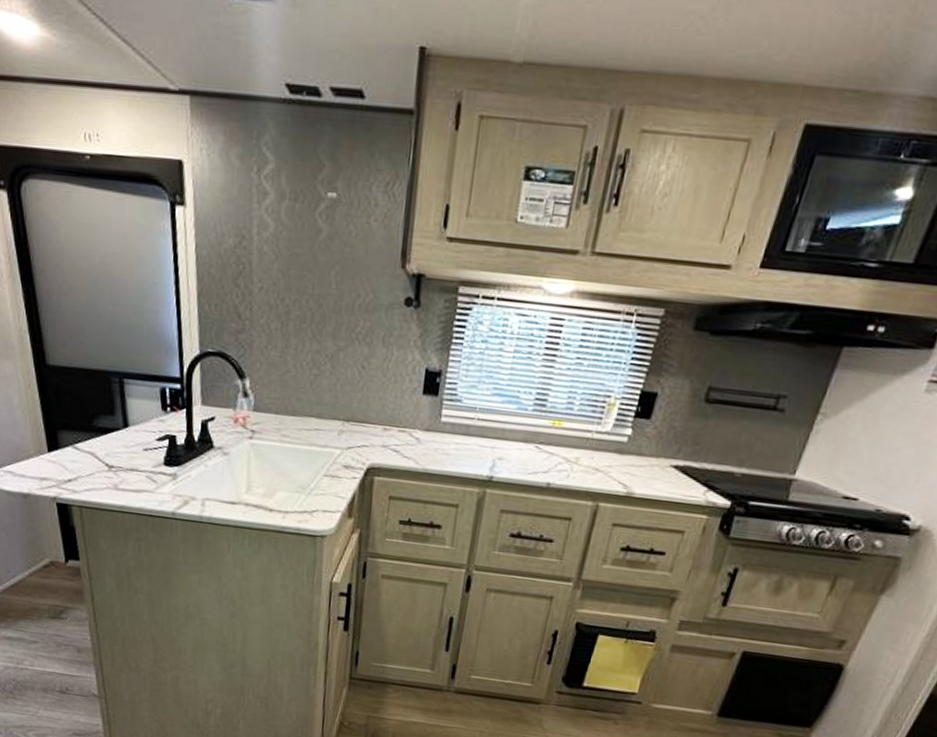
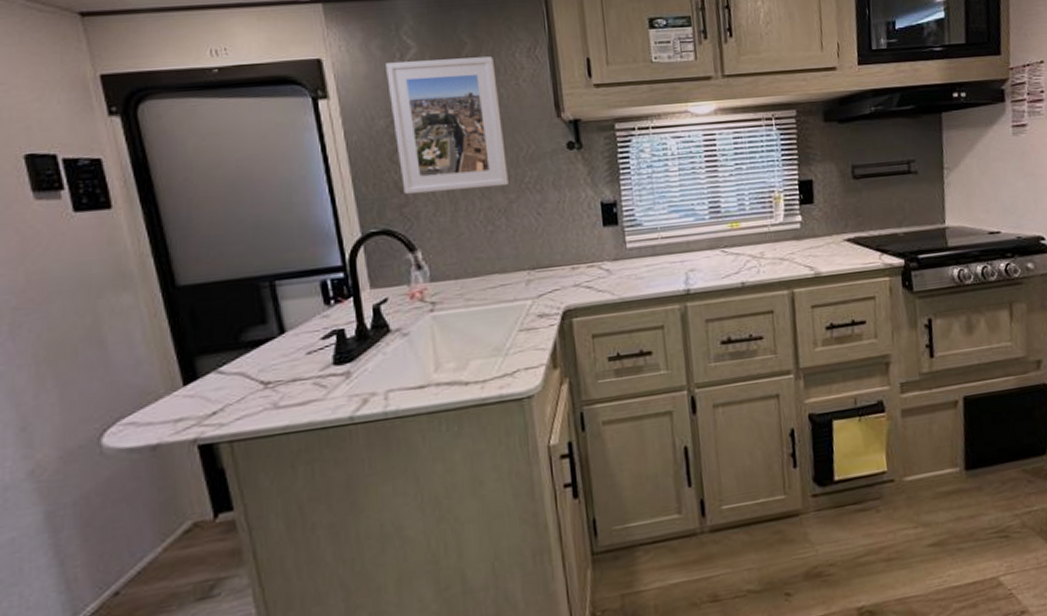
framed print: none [241,176,349,332] -> present [386,56,509,194]

